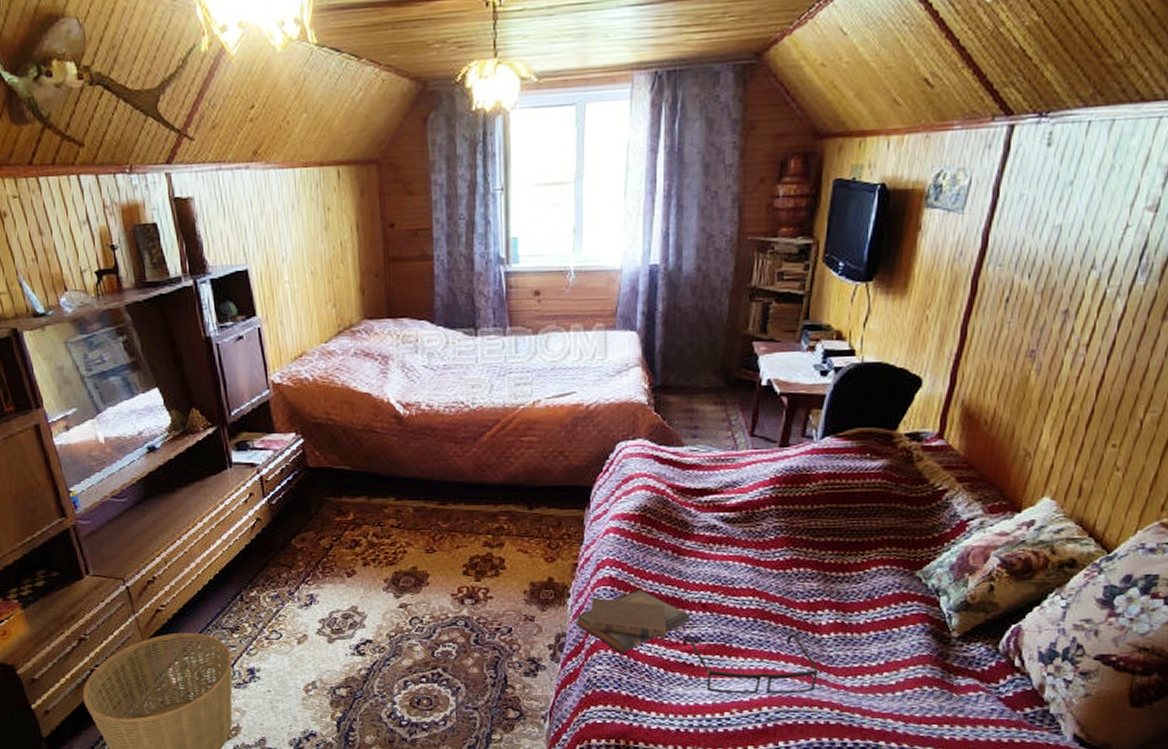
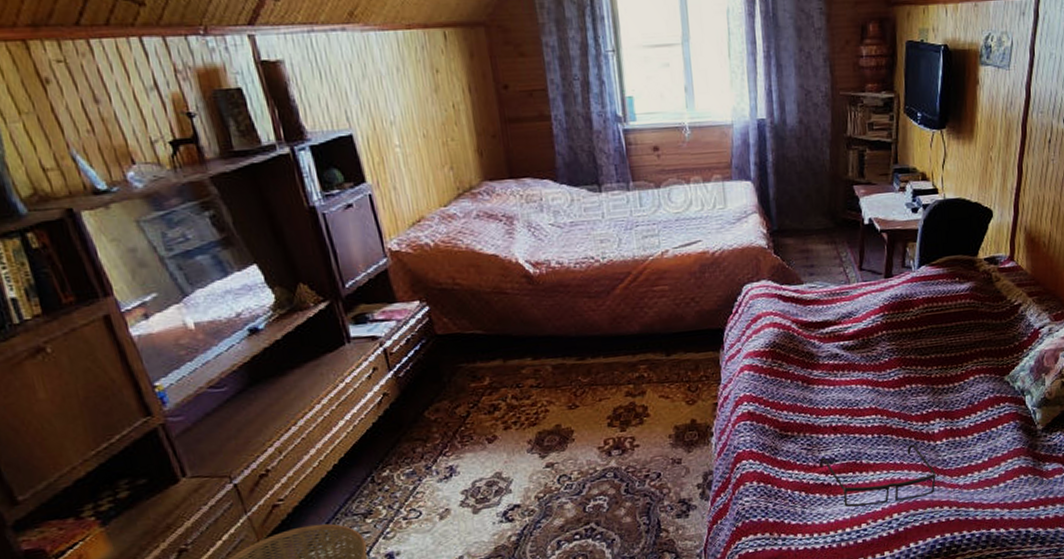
diary: present [575,589,689,653] -> none [720,420,823,483]

